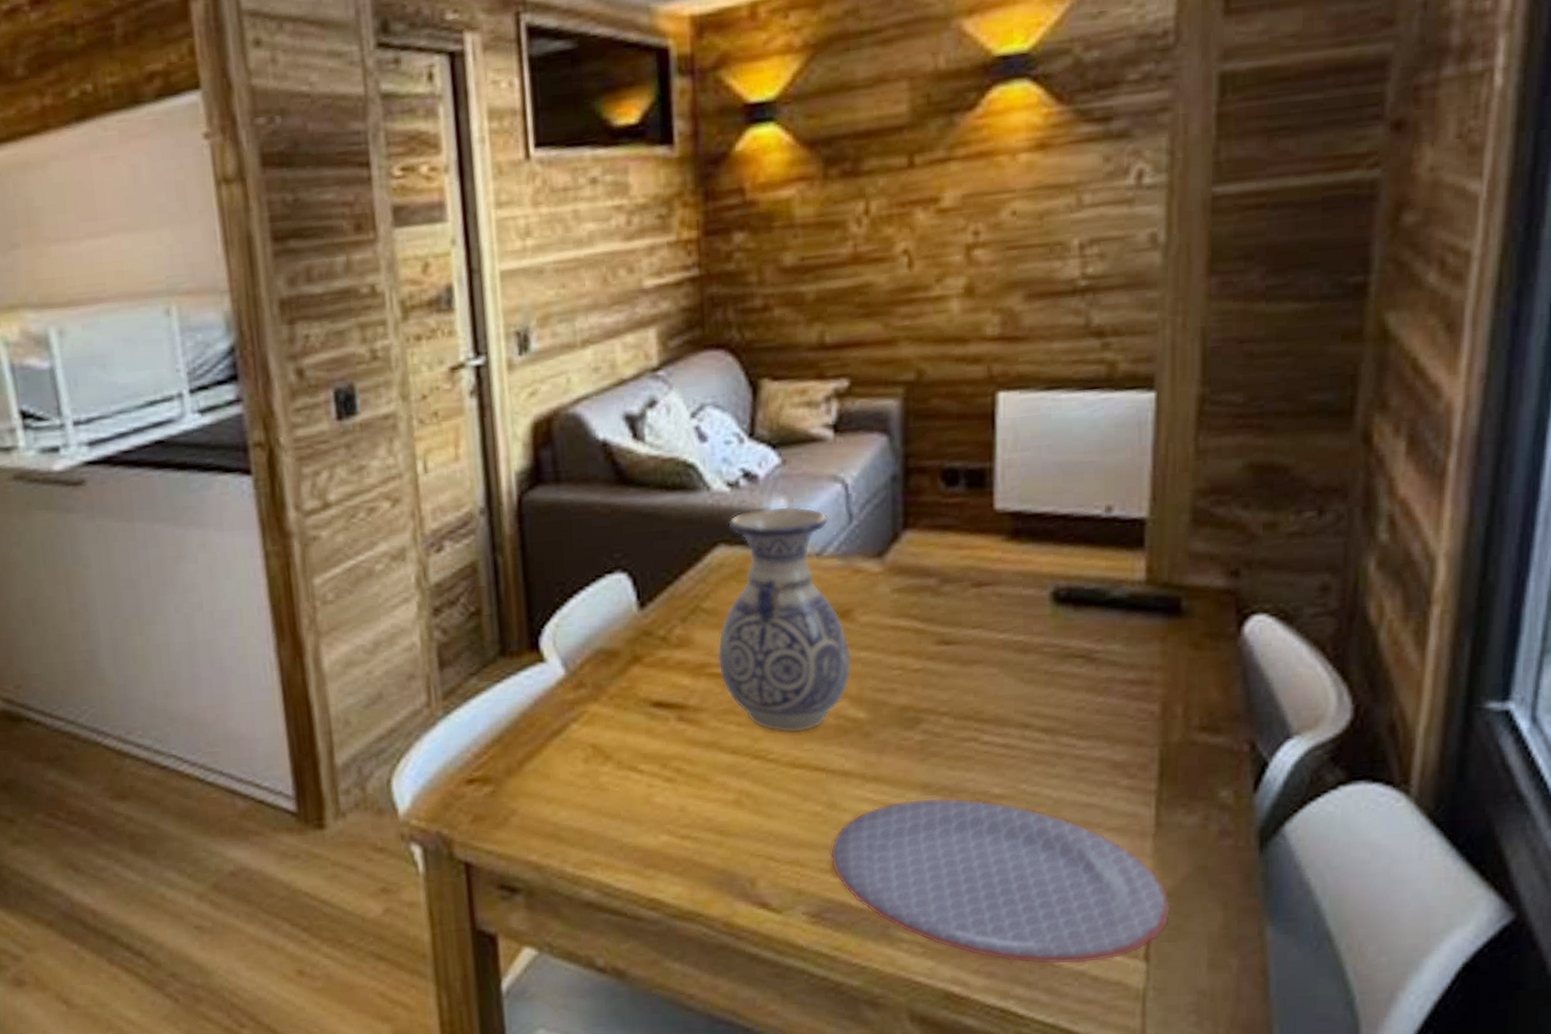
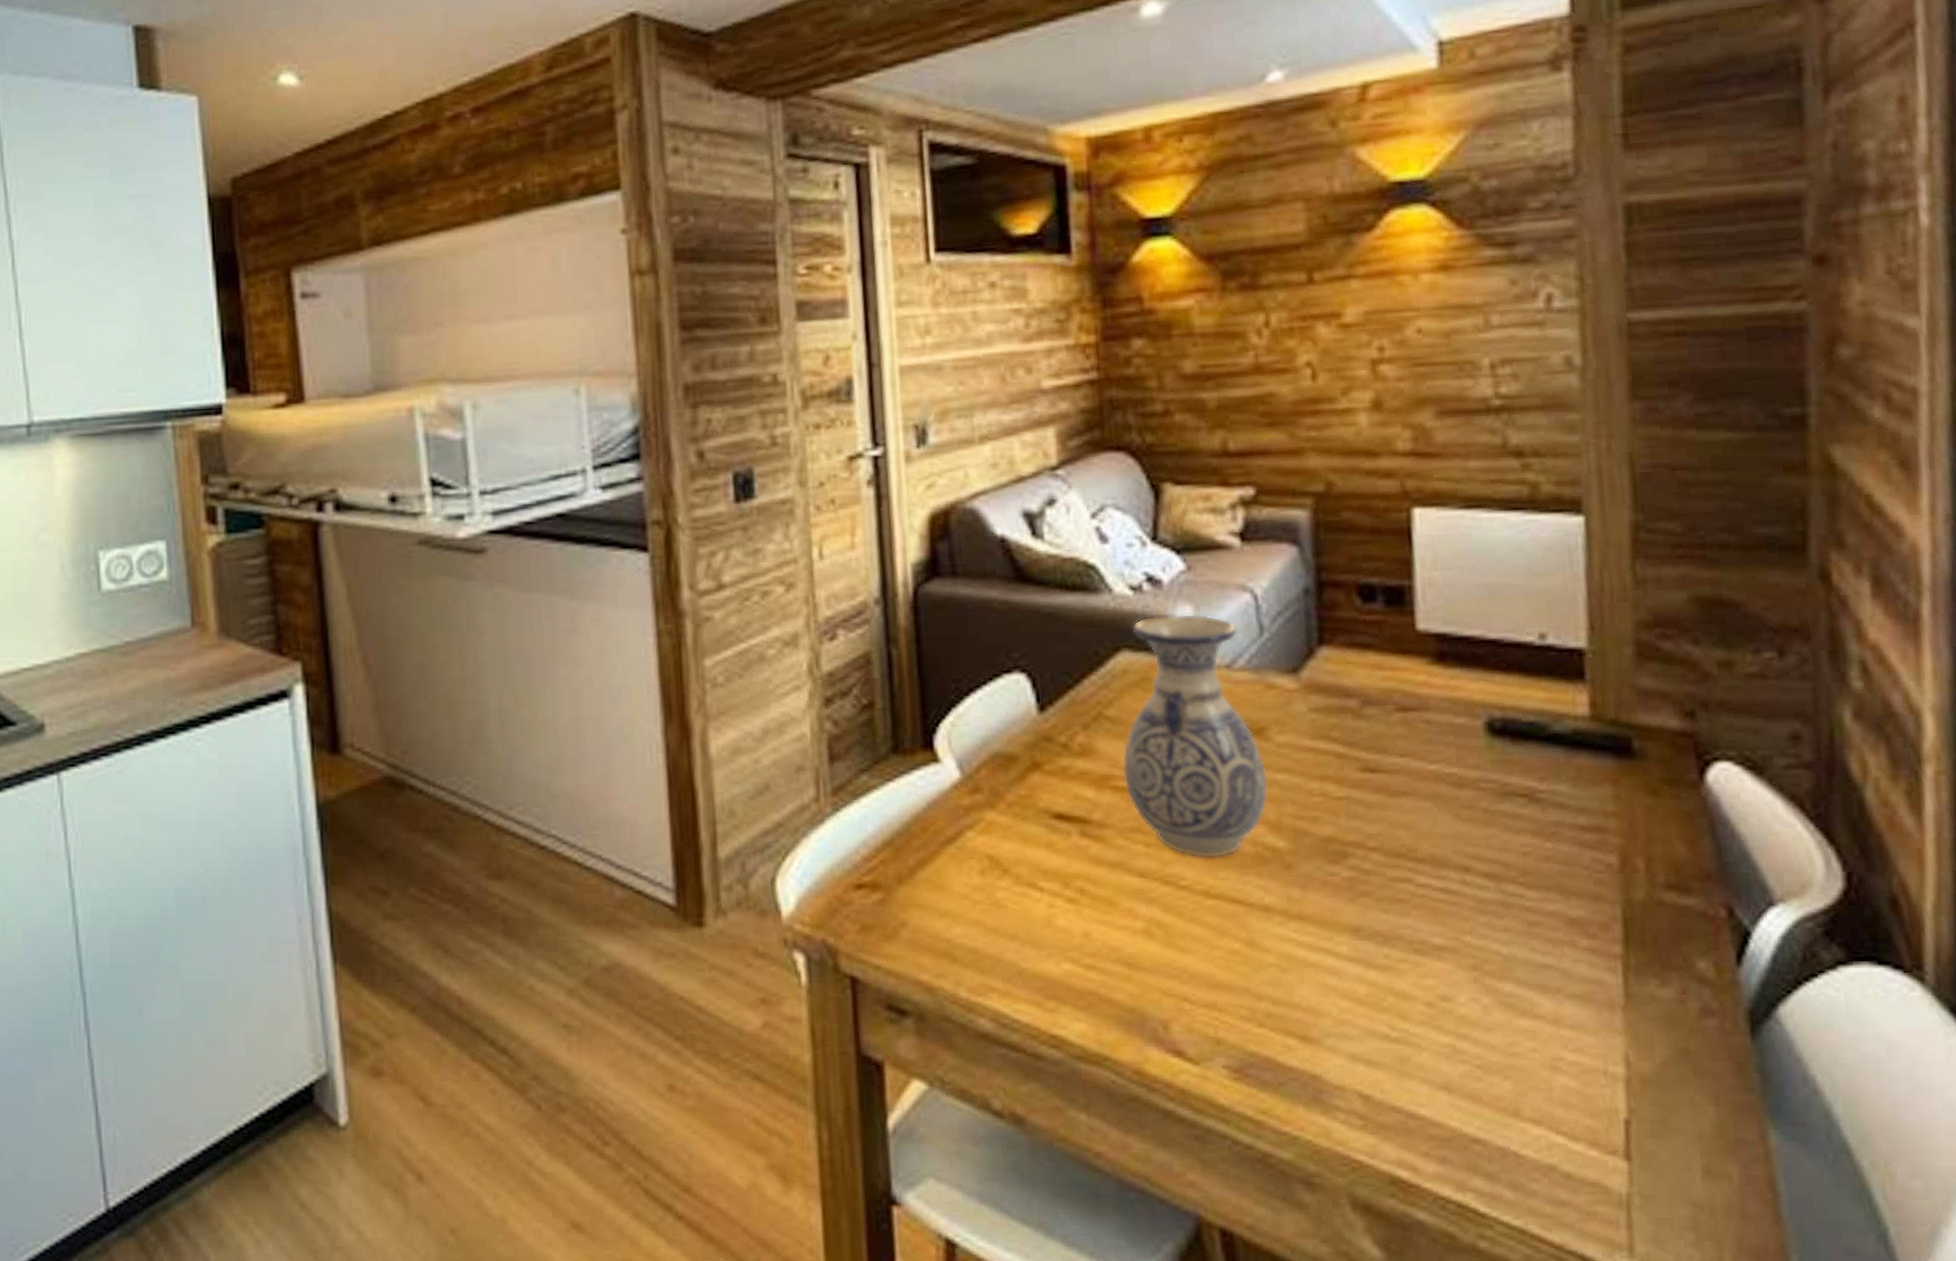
plate: present [830,797,1171,965] -> none [1251,943,1652,1156]

